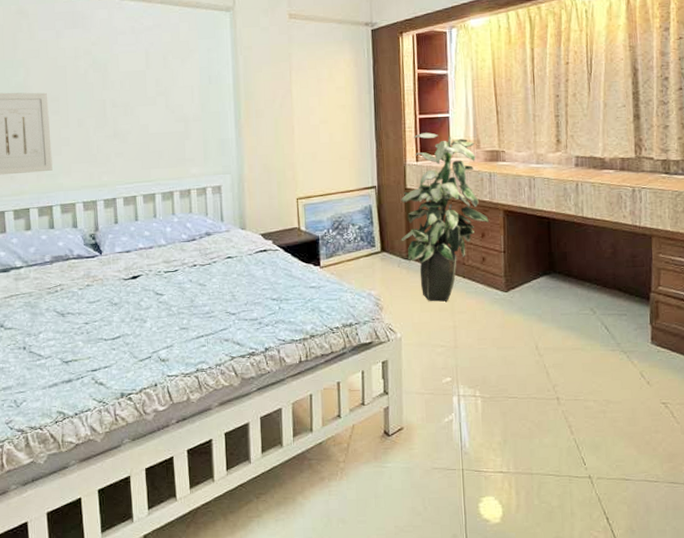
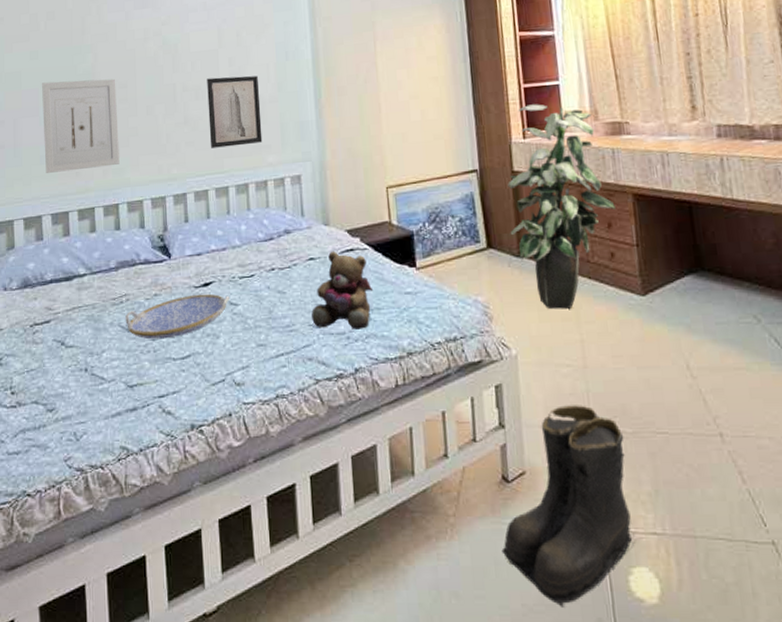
serving tray: none [60,285,155,323] -> present [125,293,229,340]
wall art: none [135,96,187,159] -> present [207,76,263,148]
teddy bear: none [229,251,283,316] -> present [312,251,374,330]
boots: none [381,376,487,527] -> present [501,405,636,607]

